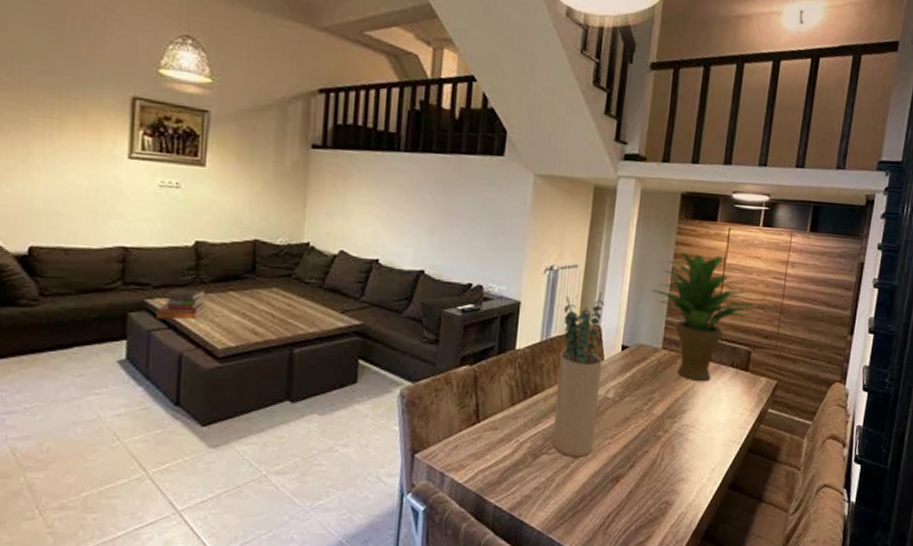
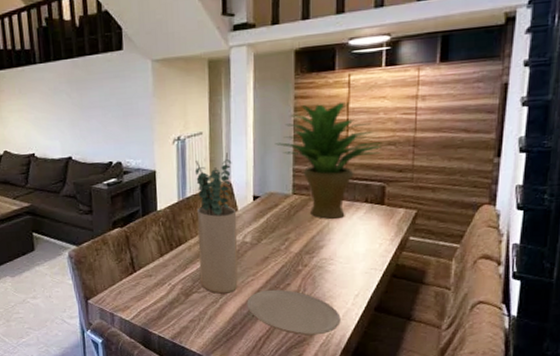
plate: none [600,456,695,514] -> present [247,289,341,336]

